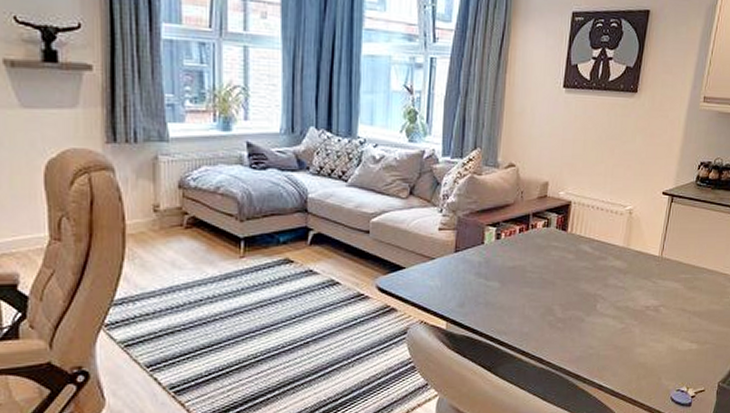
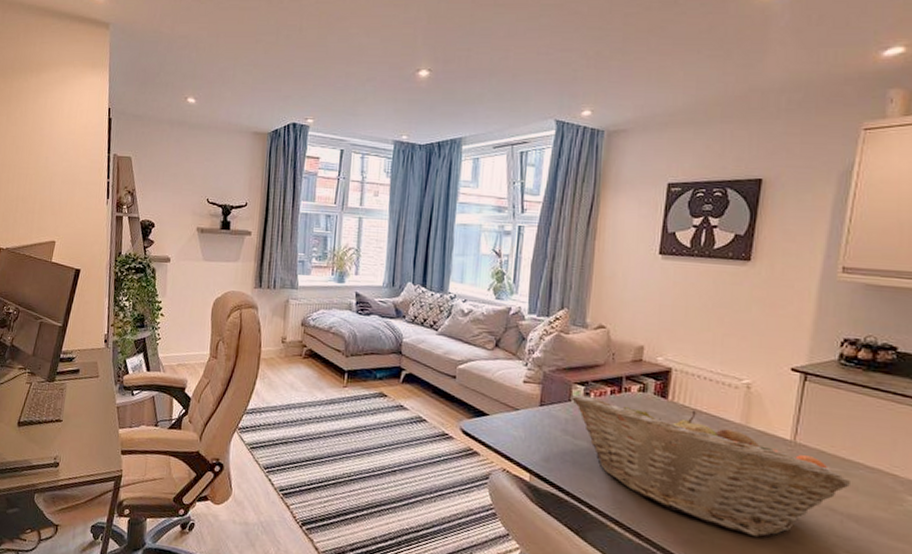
fruit basket: none [483,235,697,344] -> present [570,393,850,538]

